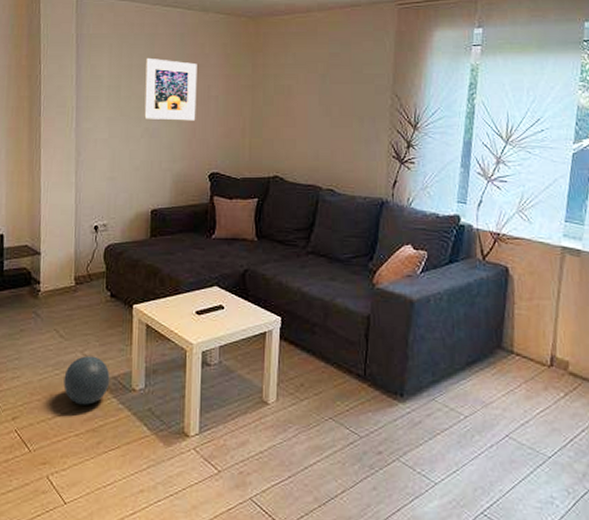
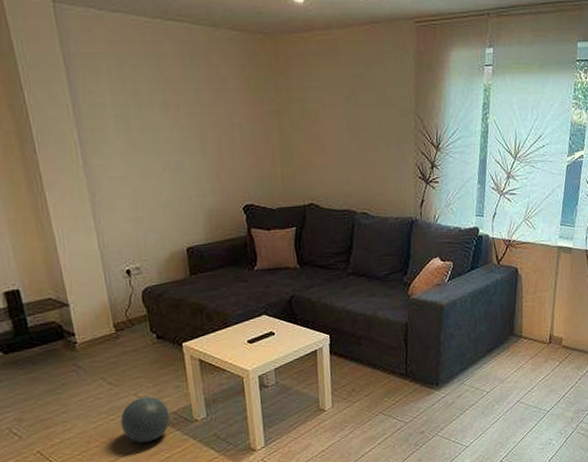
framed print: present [144,57,197,121] -> none [155,81,221,152]

